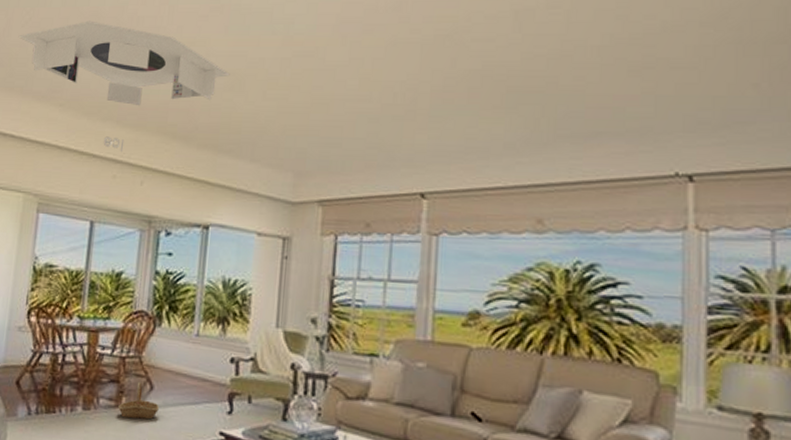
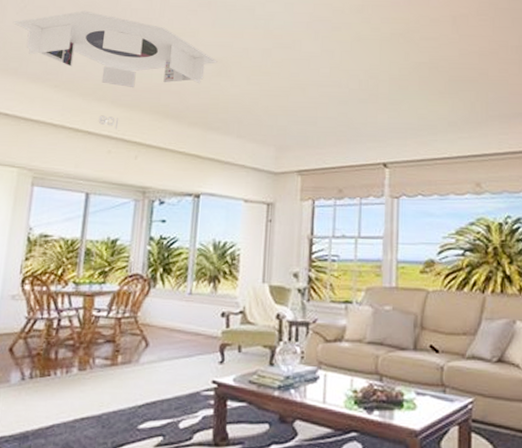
basket: present [118,381,159,420] -> none [114,340,154,376]

